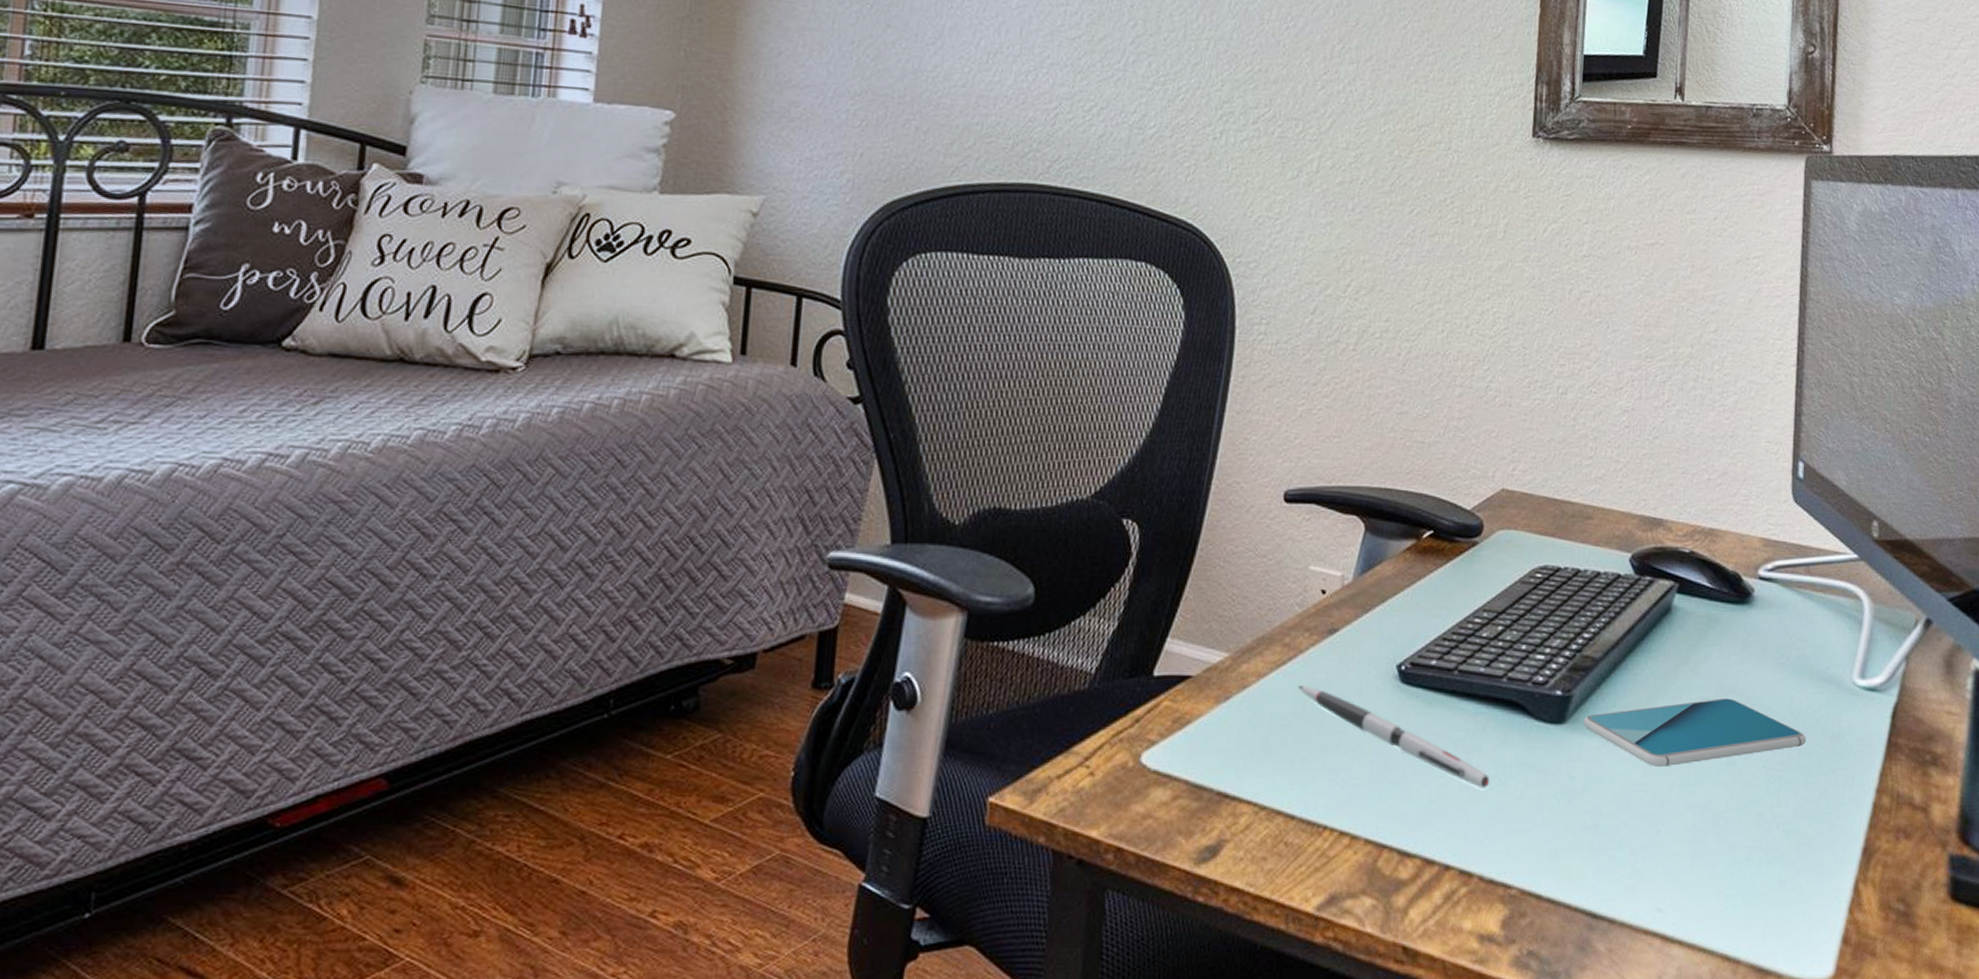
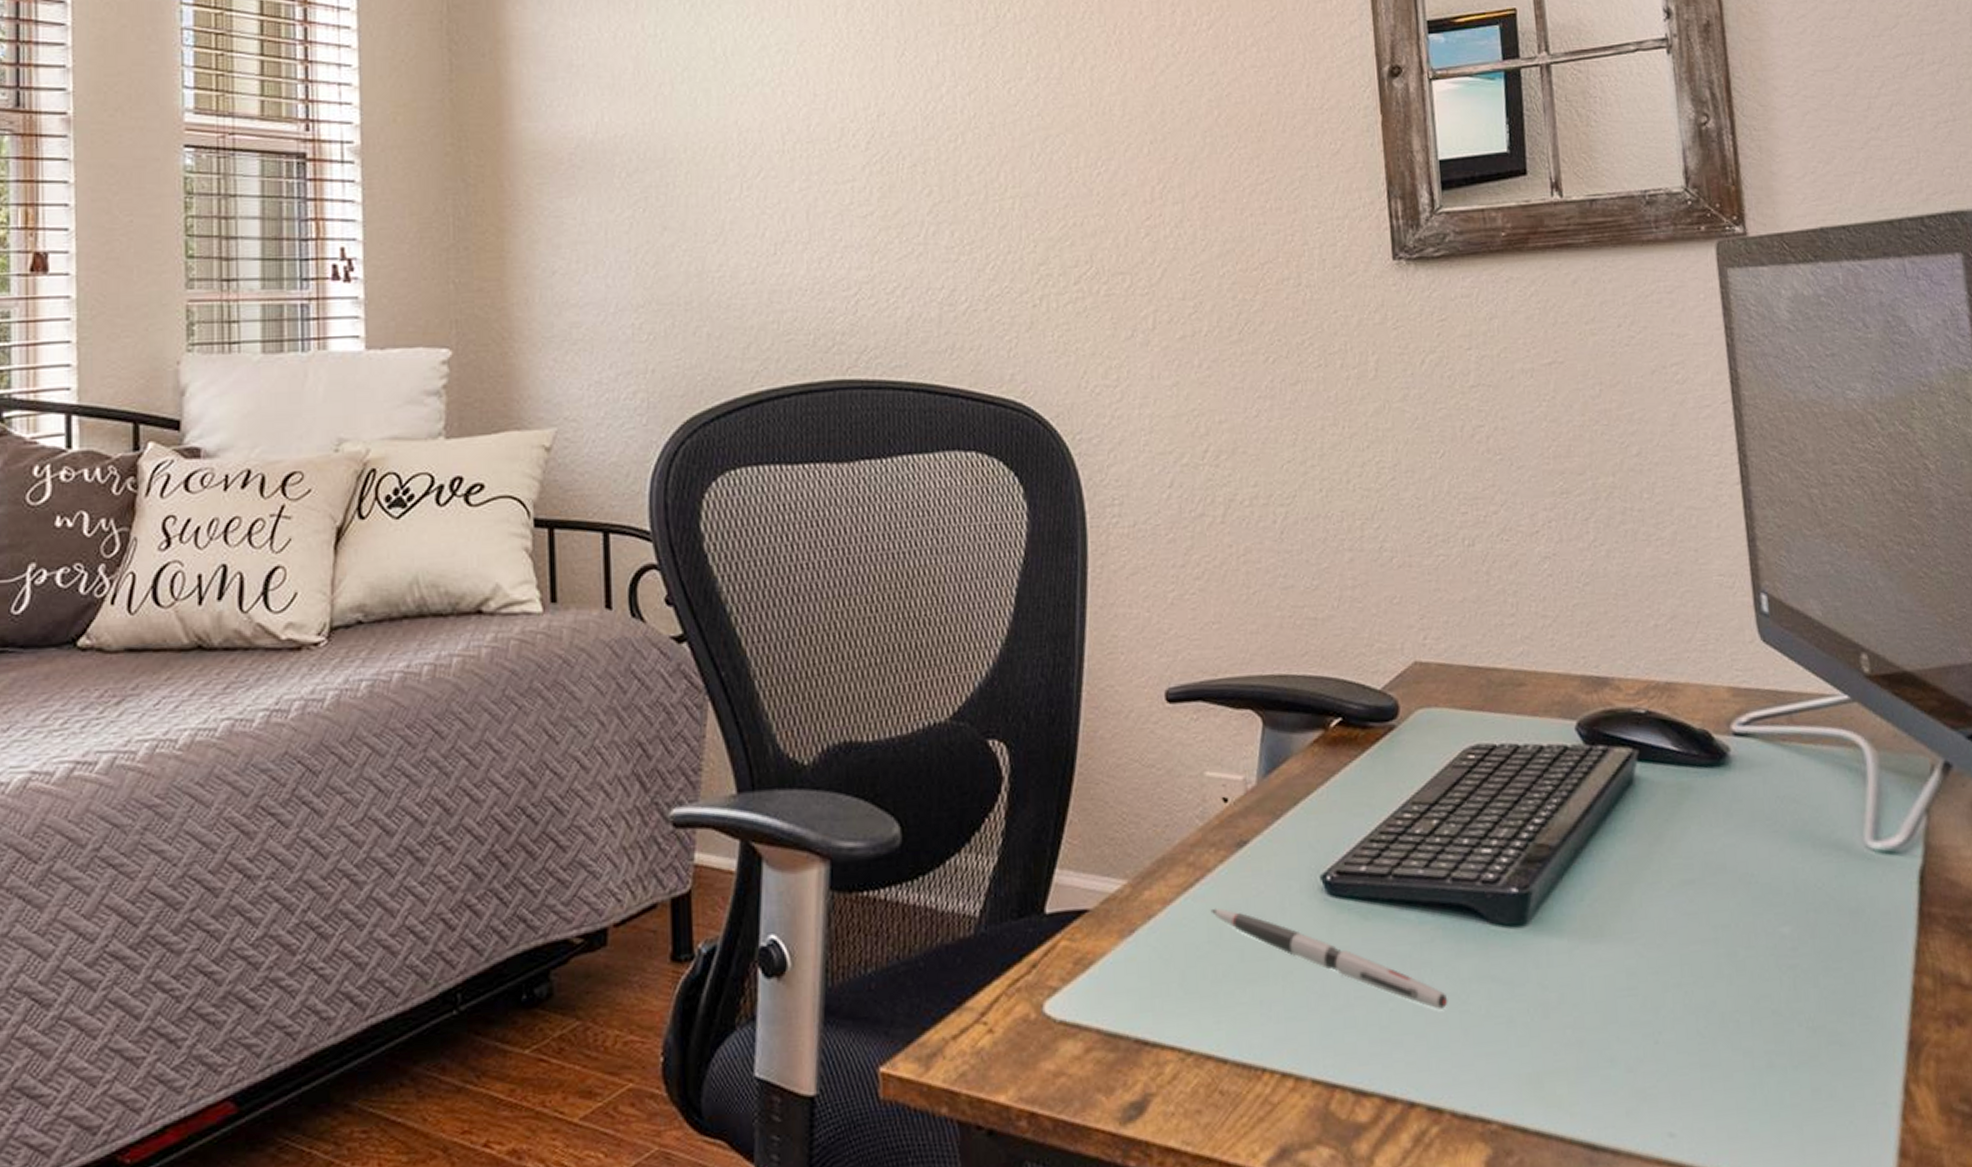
smartphone: present [1583,698,1806,768] -> none [1547,878,1819,967]

